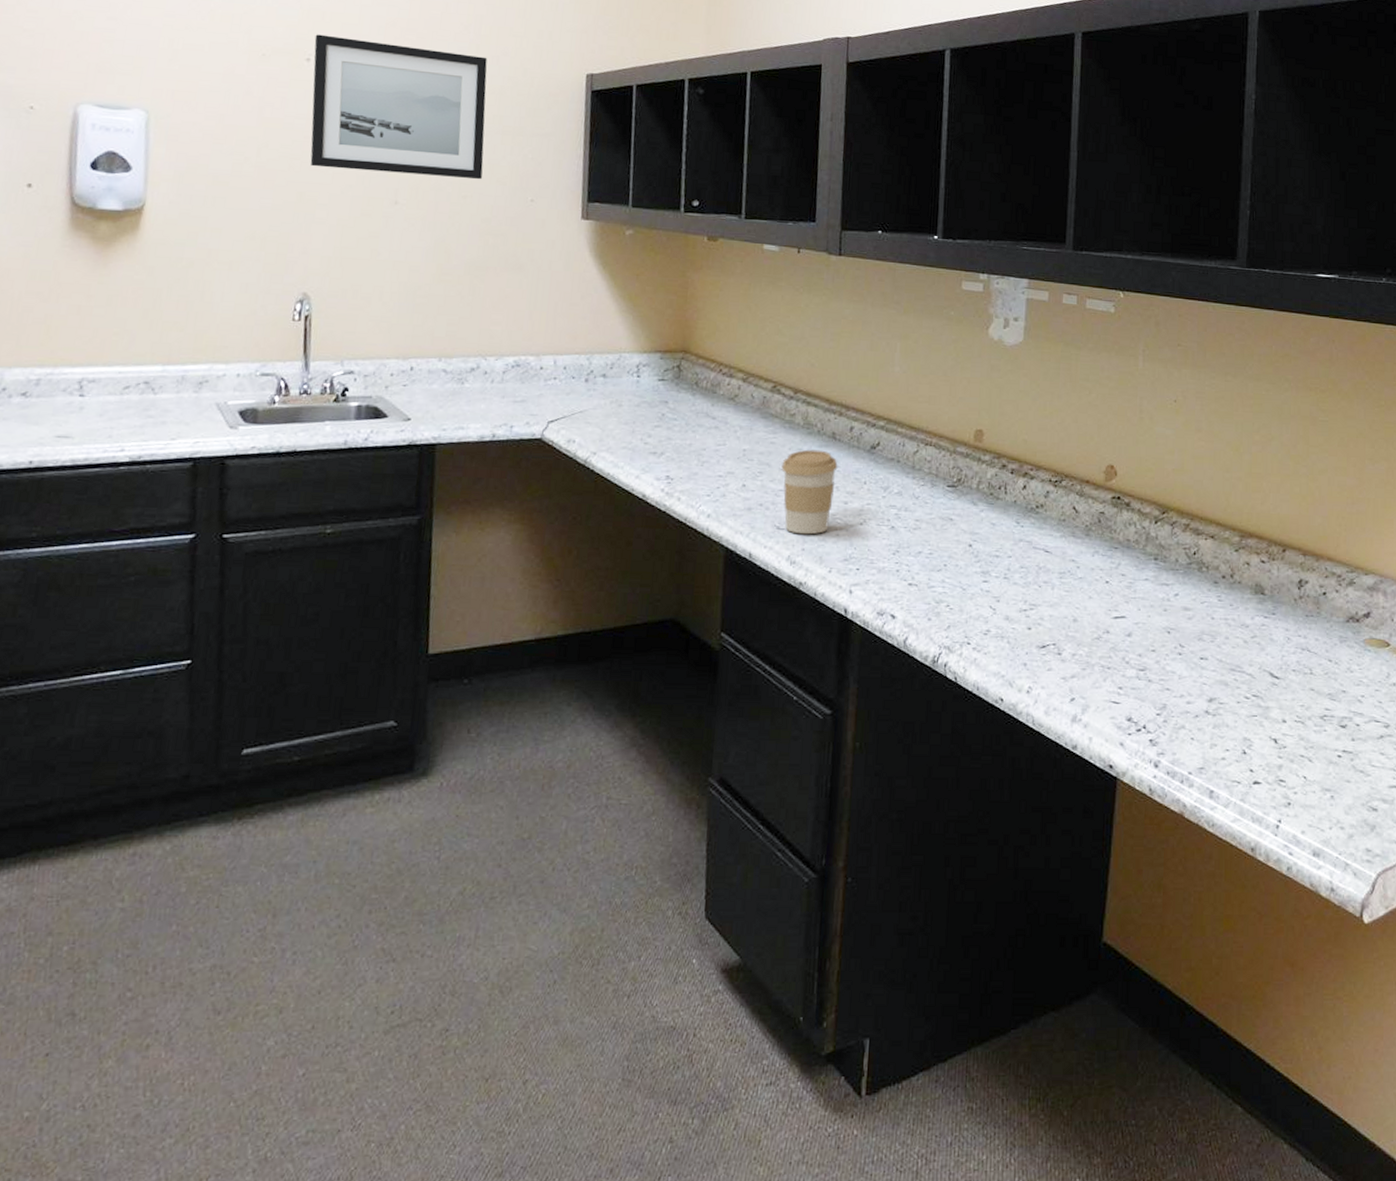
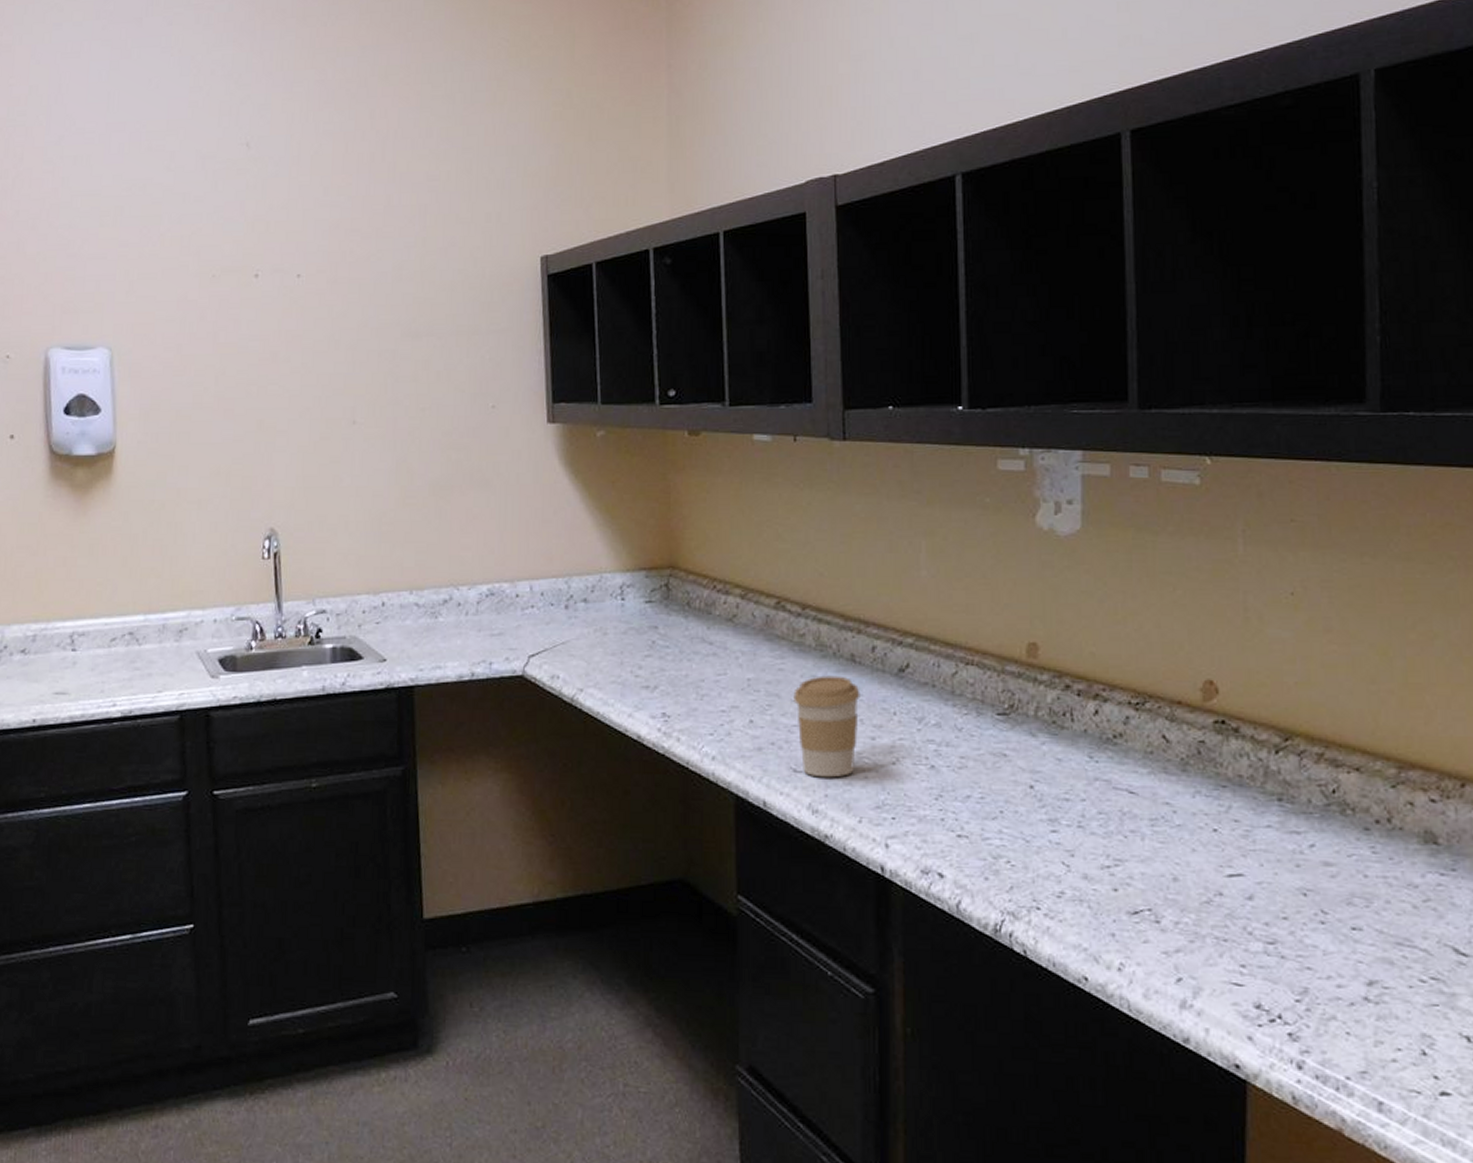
wall art: present [310,34,488,180] -> none [261,246,440,391]

